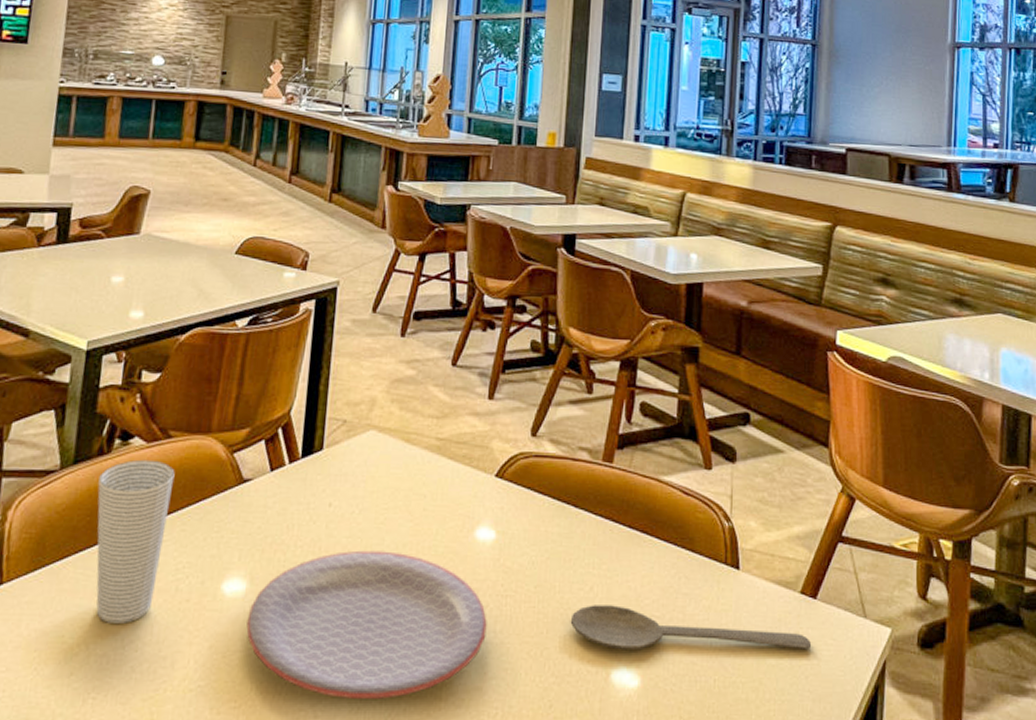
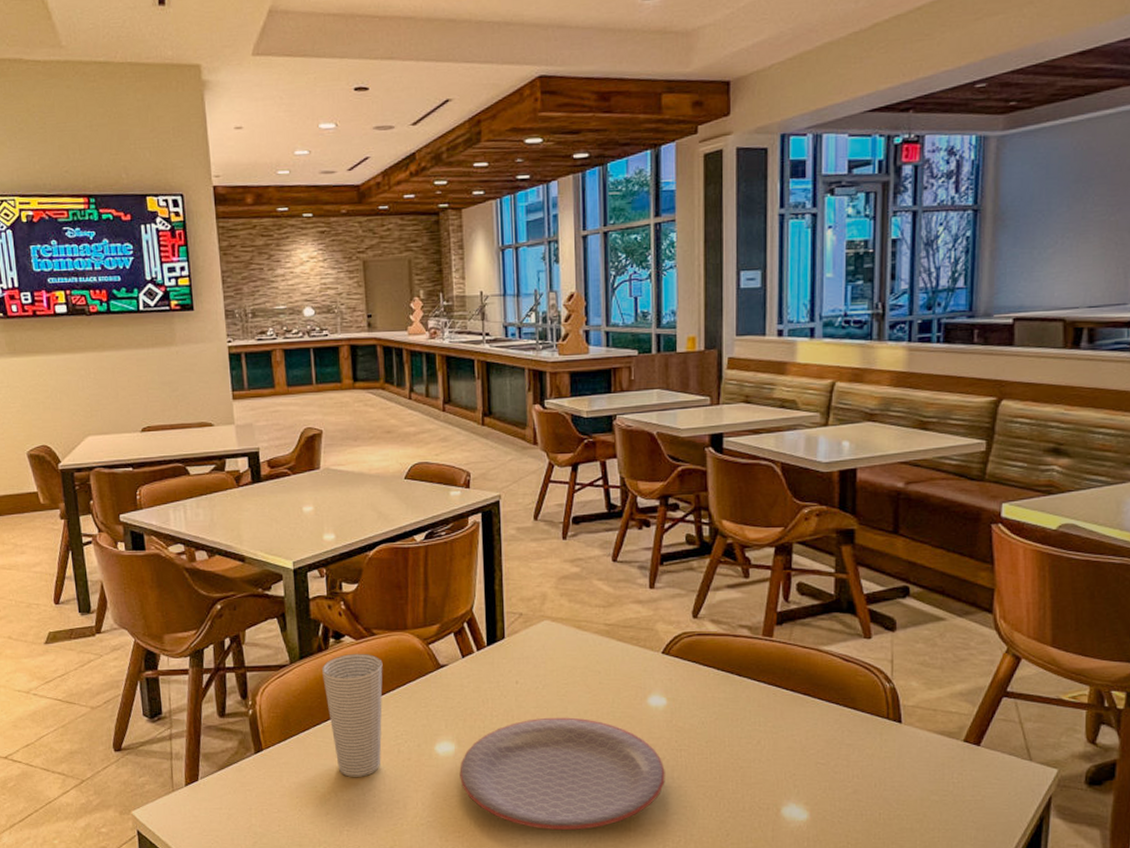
wooden spoon: present [570,605,812,651] -> none [741,755,976,791]

